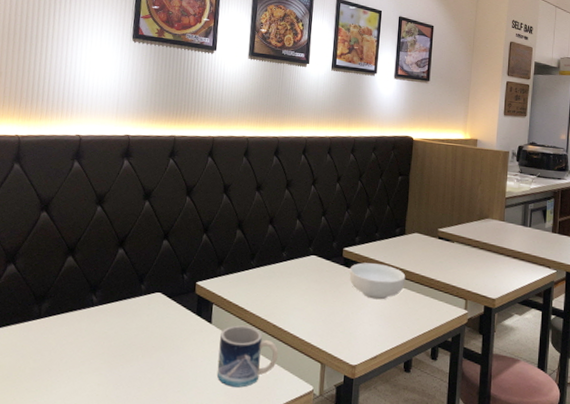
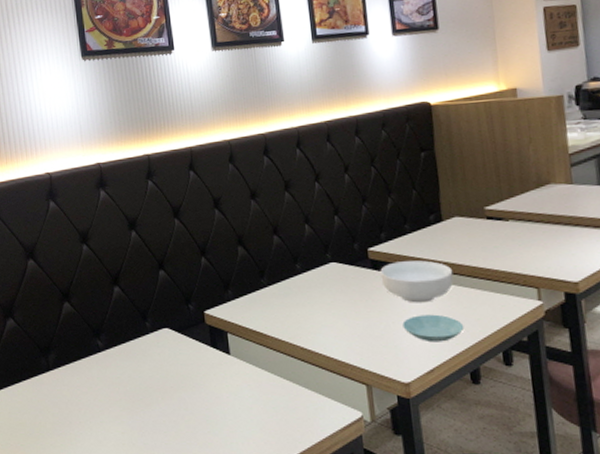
mug: present [216,325,279,388] -> none [242,352,314,422]
saucer: none [359,309,407,334] -> present [402,314,465,343]

